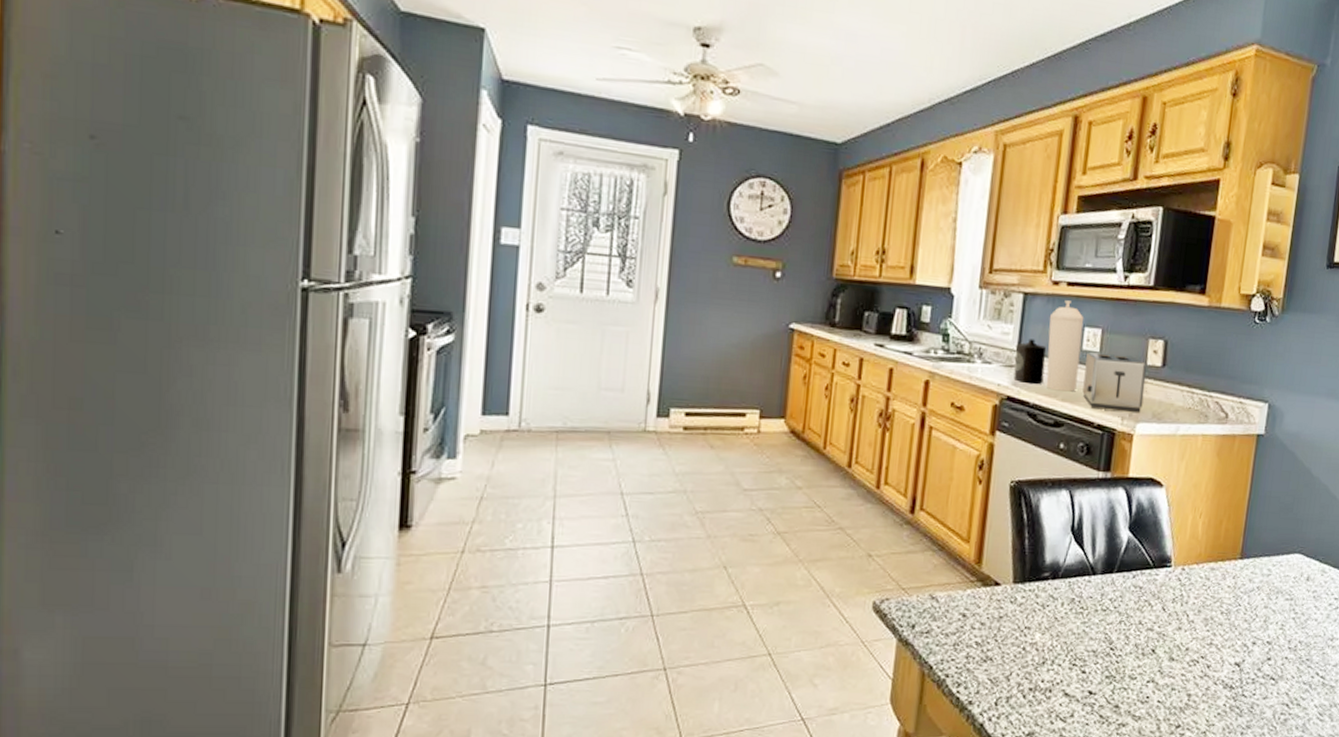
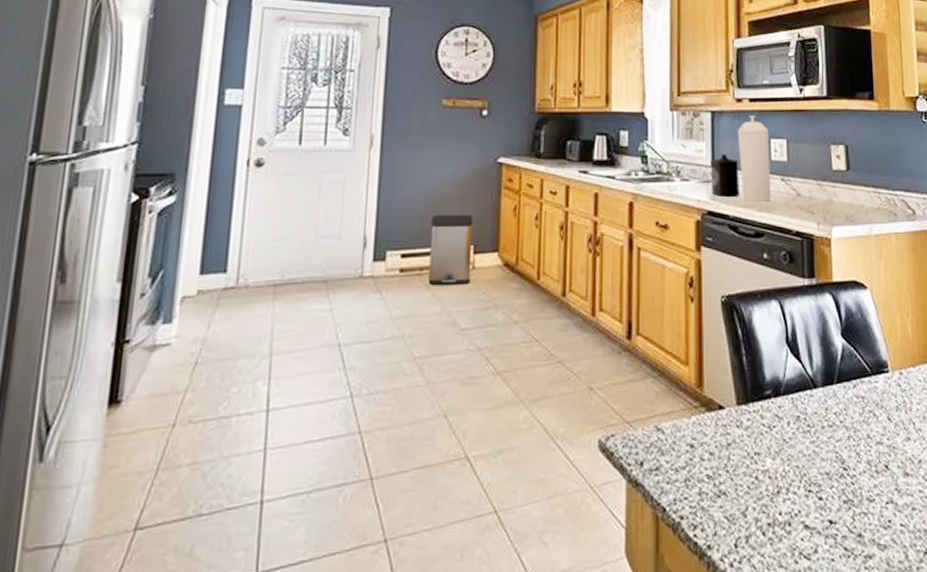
pedal bin: none [712,376,761,447] -> present [429,214,473,285]
toaster: present [1082,352,1148,413] -> none [776,162,835,217]

